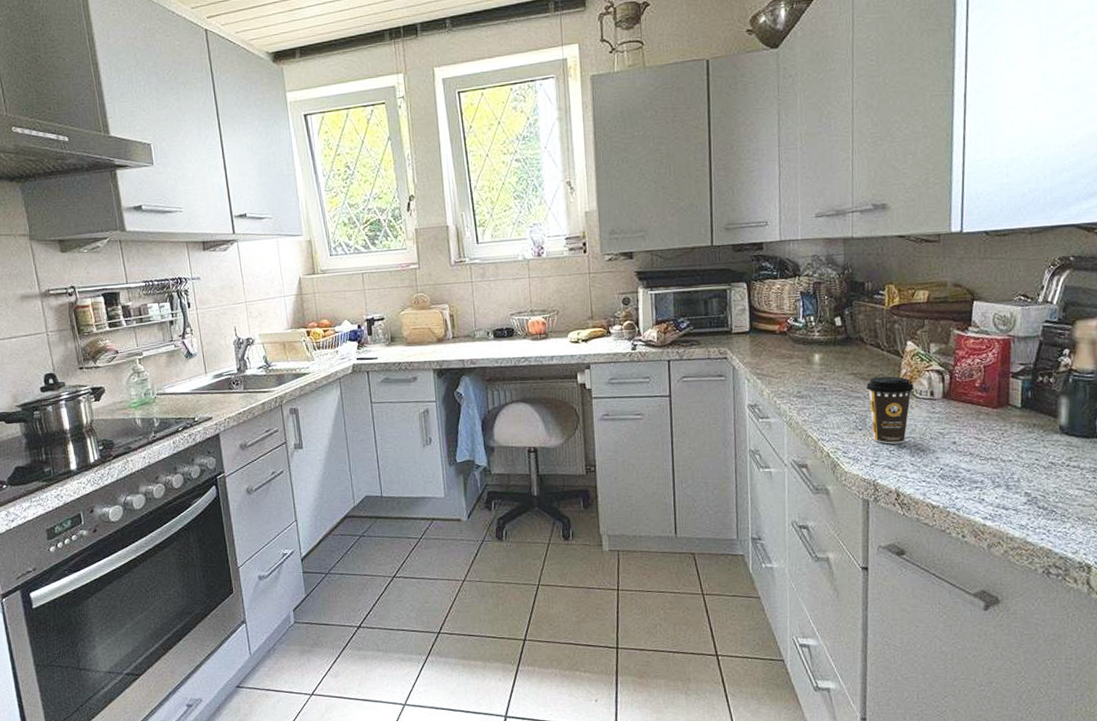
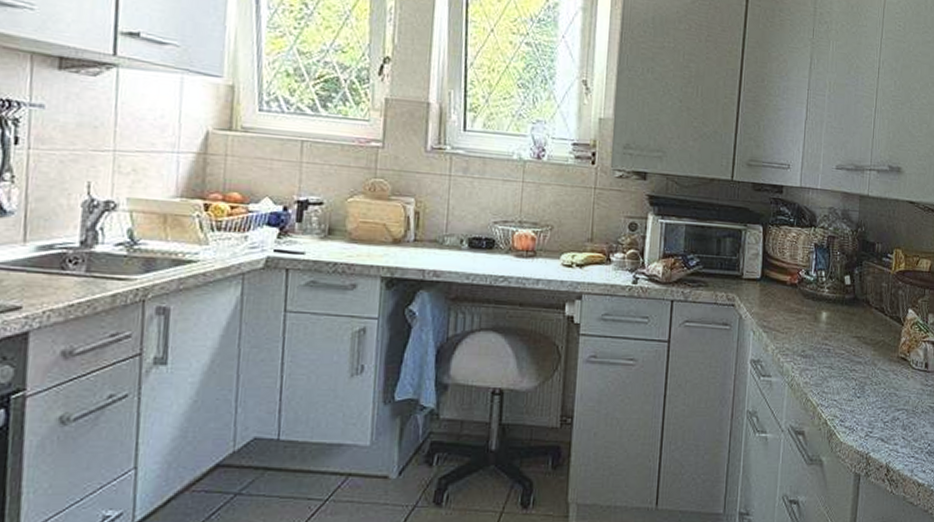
coffee cup: present [866,376,914,444] -> none [868,342,911,415]

